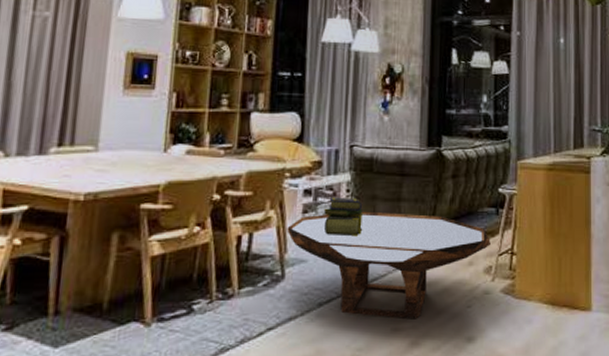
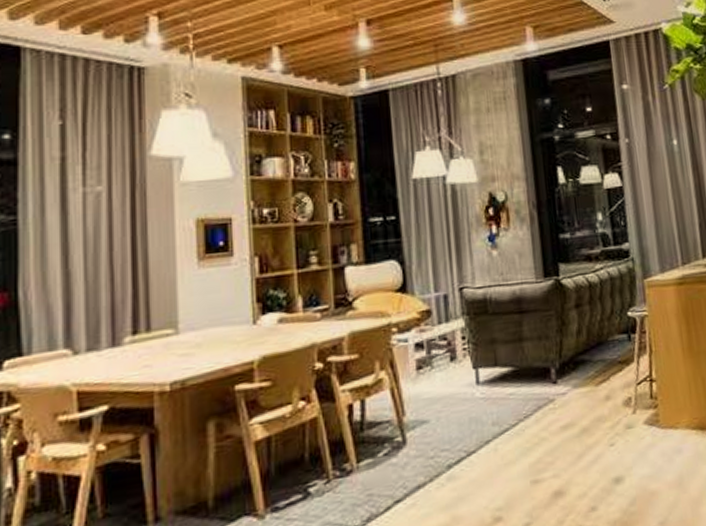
coffee table: present [287,211,491,320] -> none [402,350,627,473]
stack of books: present [323,197,364,237] -> none [439,345,486,390]

